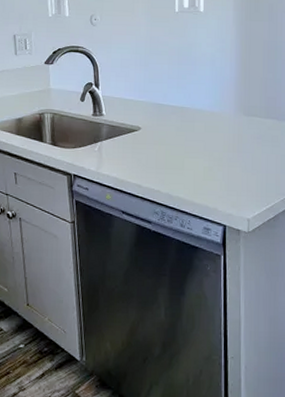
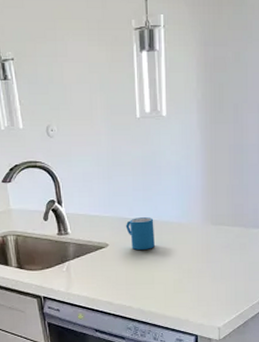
mug: none [158,104,187,135] -> present [125,217,155,250]

